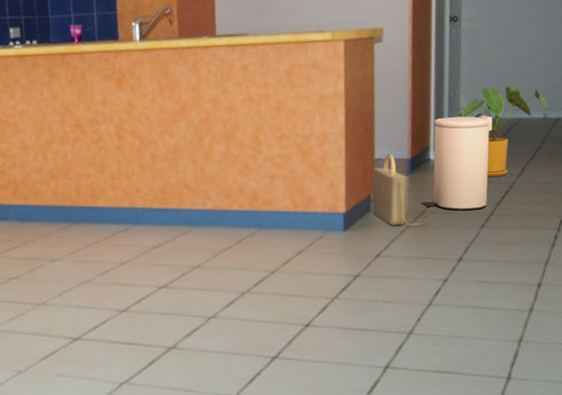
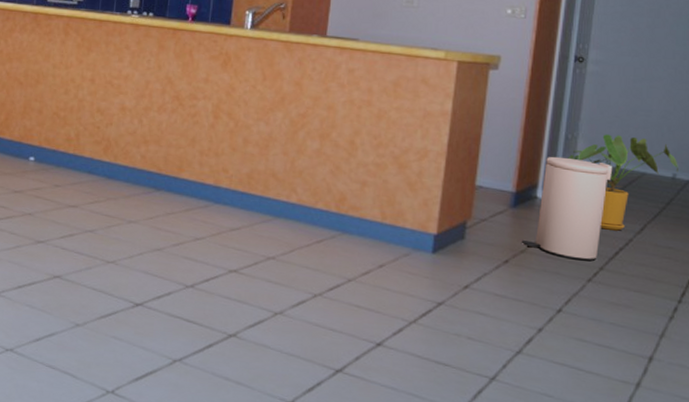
shopping bag: present [372,154,428,226] -> none [466,183,527,265]

